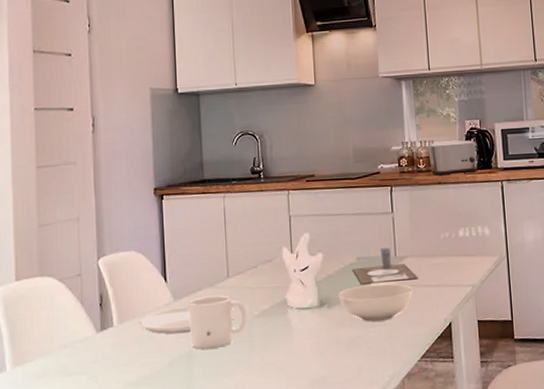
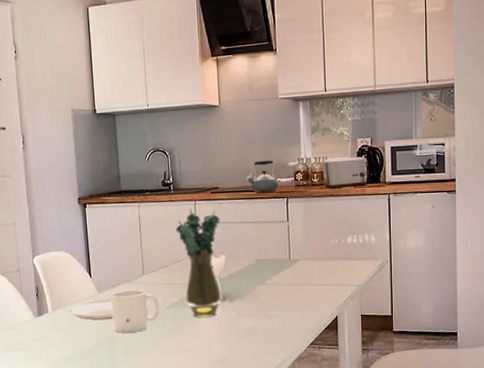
vase: none [266,199,319,328] -> present [176,208,222,318]
bowl: present [338,283,414,322] -> none [238,282,305,314]
kettle: none [345,144,382,181] -> present [246,160,279,193]
place setting: present [352,247,418,284] -> none [251,251,309,282]

